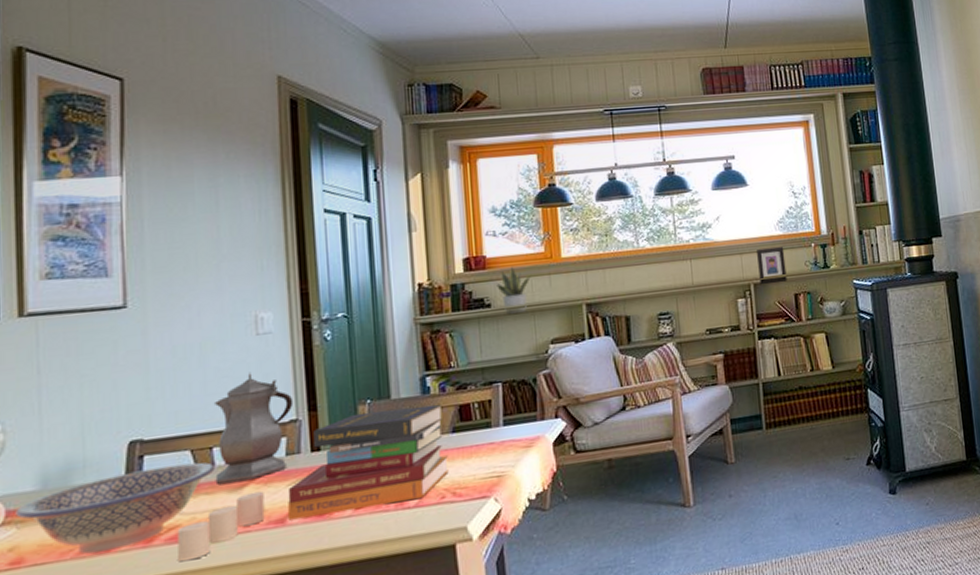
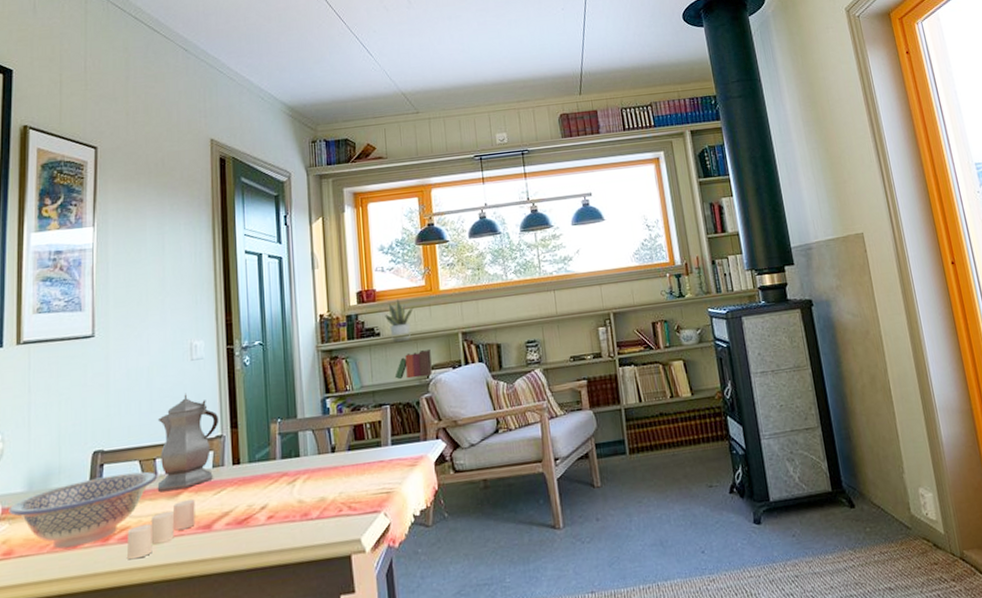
books: present [287,404,449,521] -> none [213,424,345,527]
books: none [508,322,552,355] -> present [394,350,432,380]
picture frame: present [757,247,787,284] -> none [615,277,645,313]

